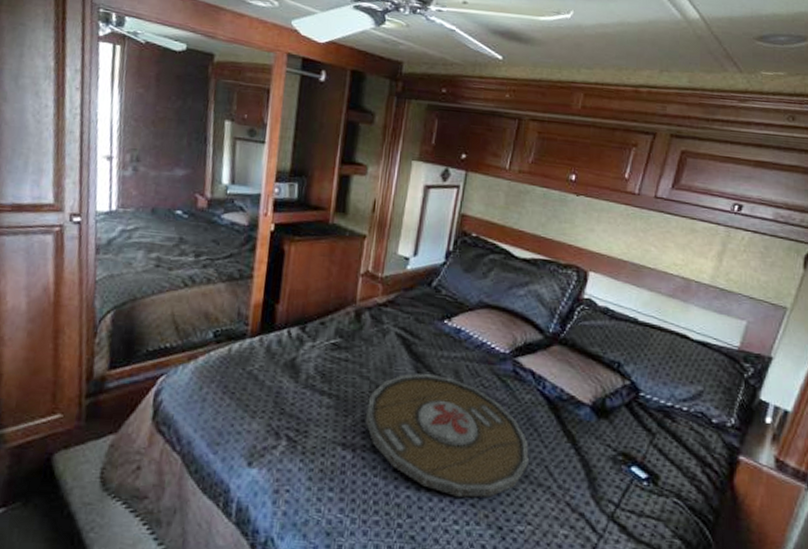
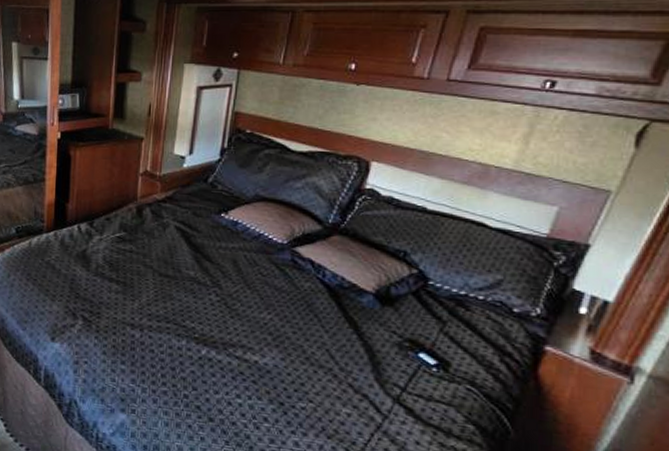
serving tray: present [365,373,529,498] -> none [150,263,309,376]

